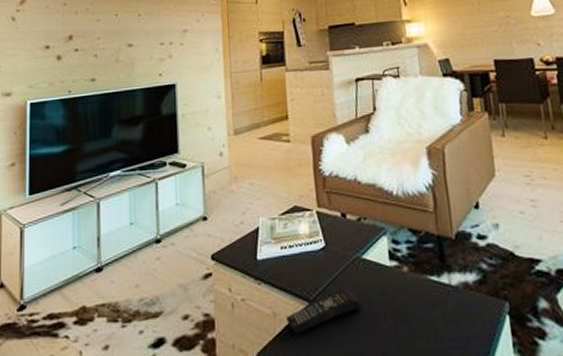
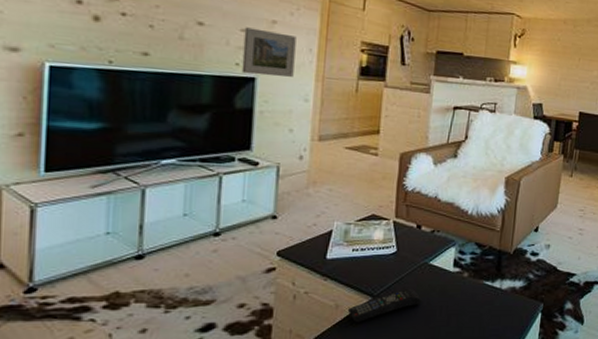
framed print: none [163,39,206,82] -> present [241,27,297,77]

